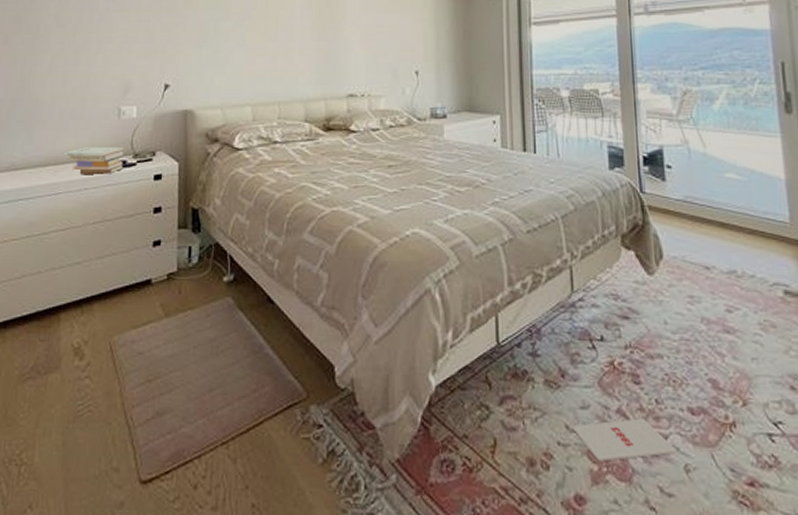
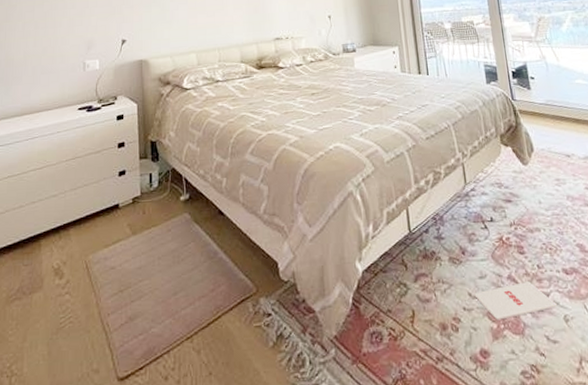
books: present [63,147,124,175] -> none [37,95,90,121]

